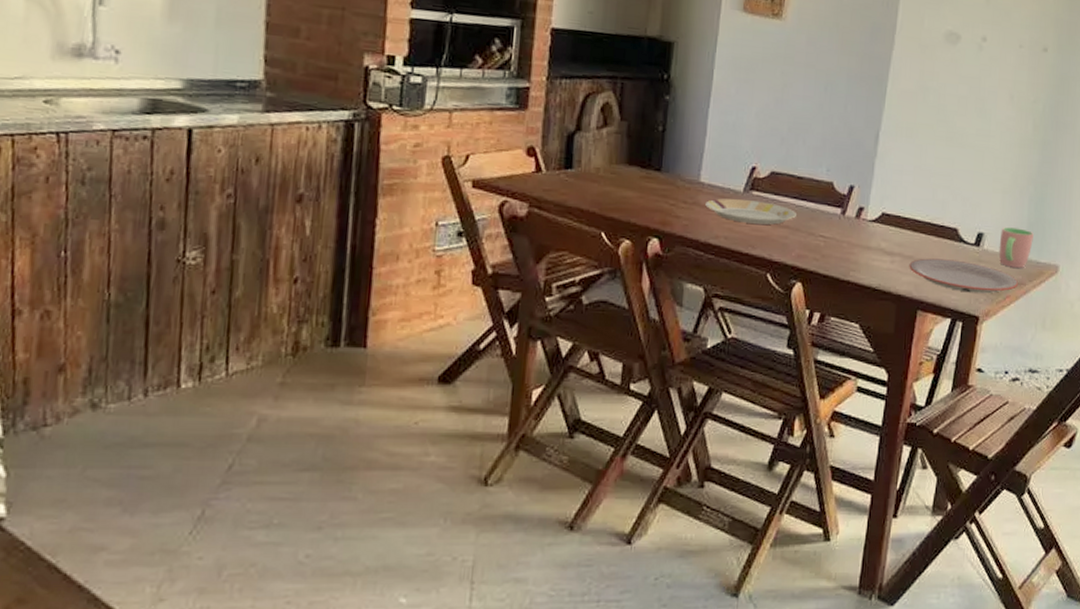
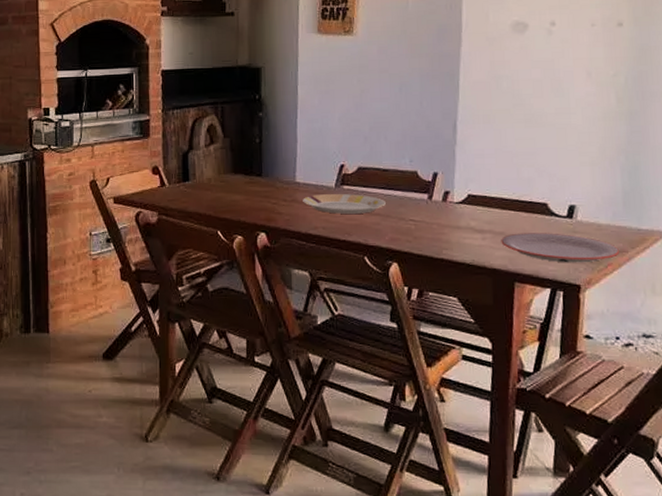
cup: present [998,227,1034,268] -> none [593,198,631,236]

